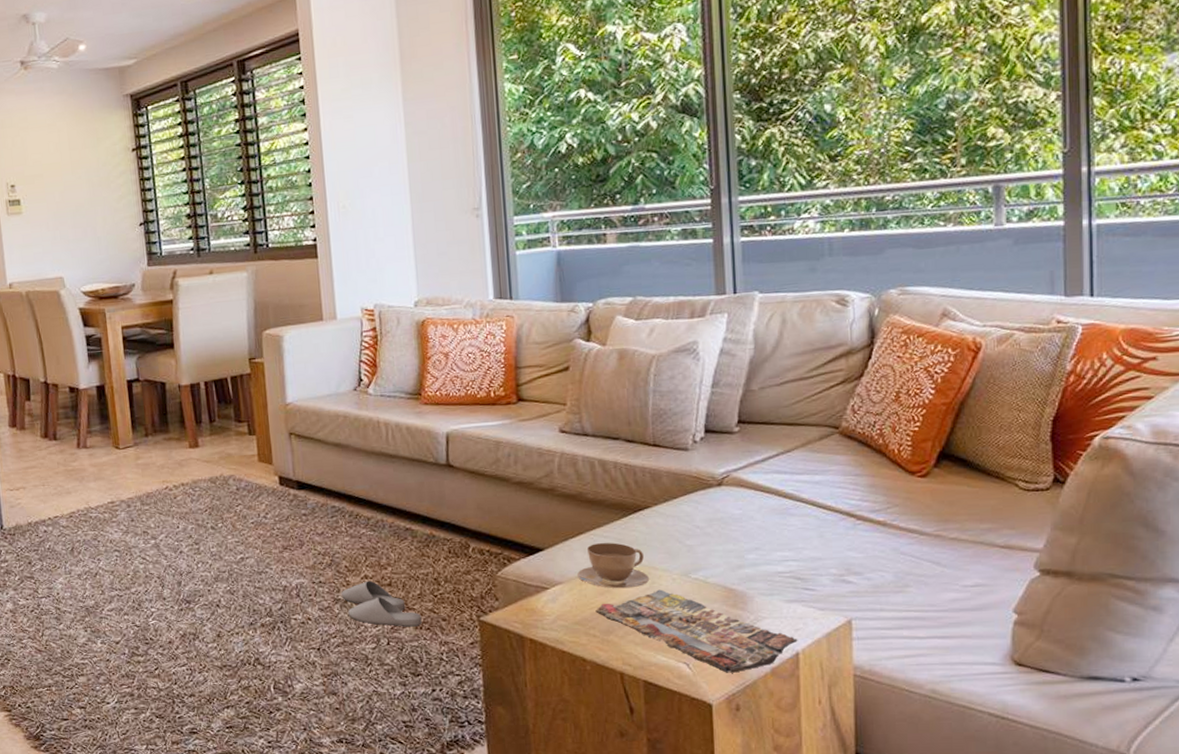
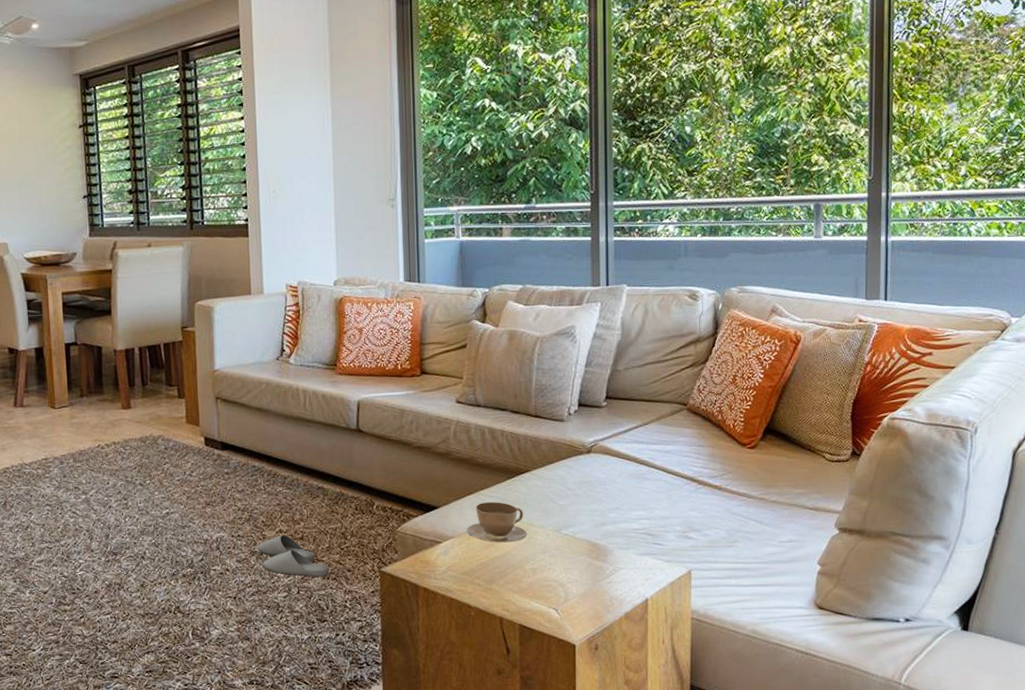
magazine: present [595,589,798,673] -> none [481,543,648,617]

